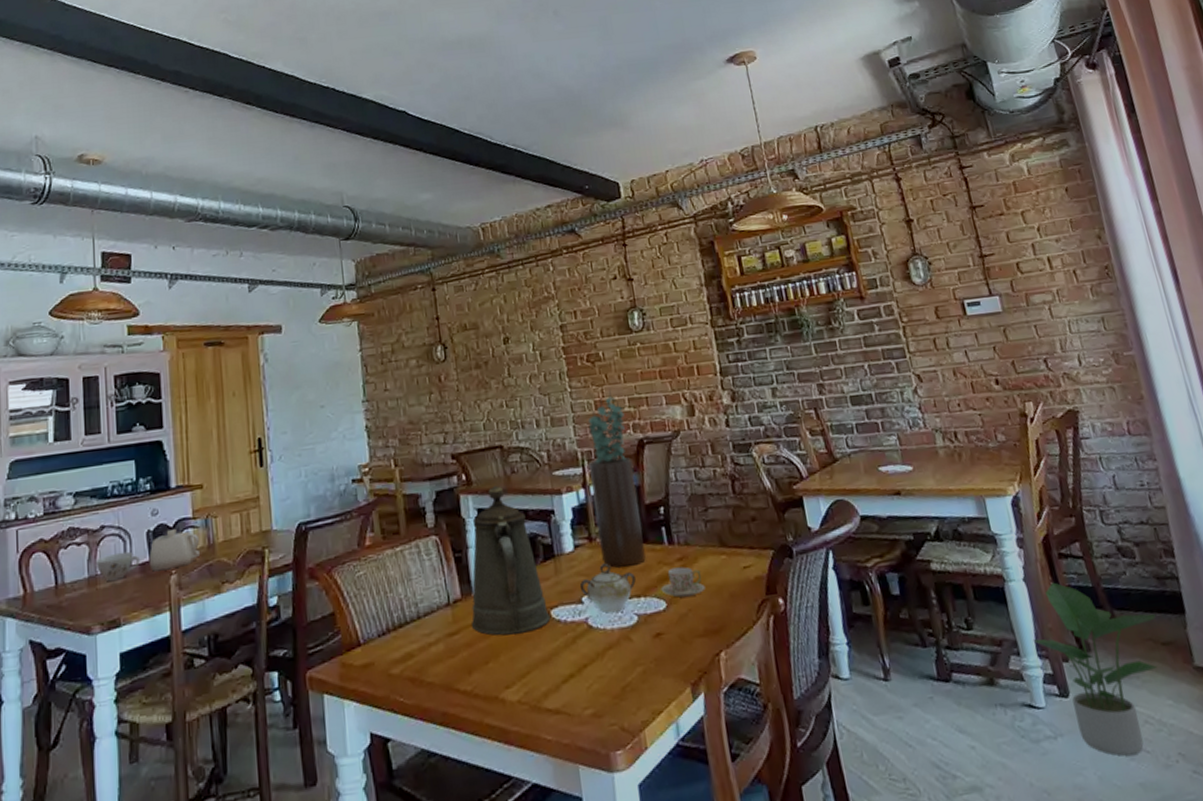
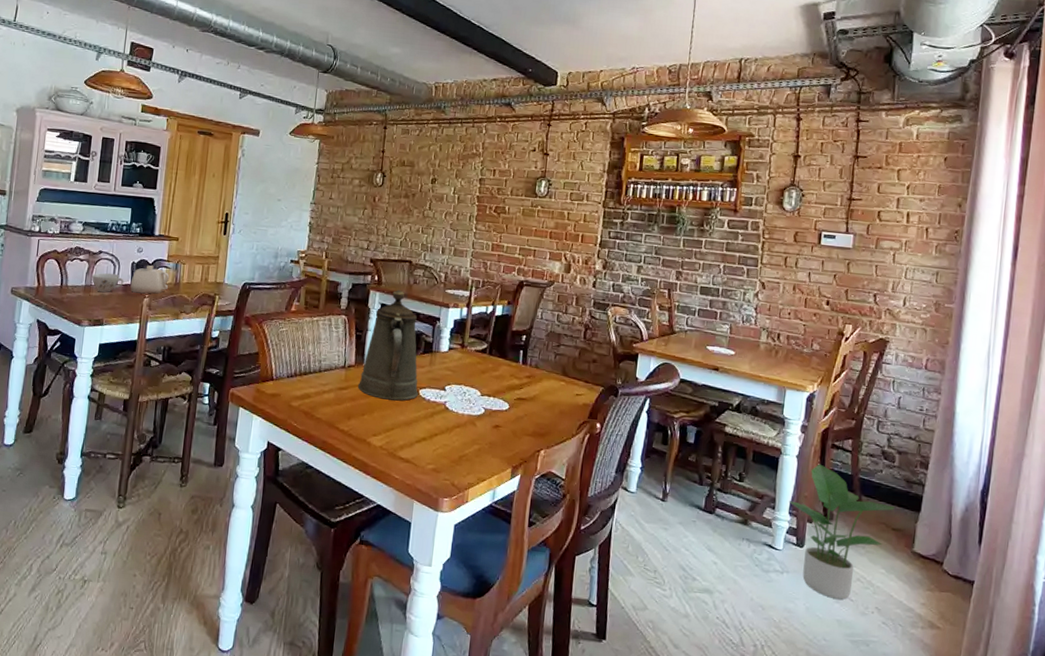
sugar bowl: present [579,563,636,614] -> none [446,365,490,403]
vase: present [587,388,646,568] -> none [468,236,514,373]
teacup: present [660,567,705,598] -> none [507,382,542,406]

